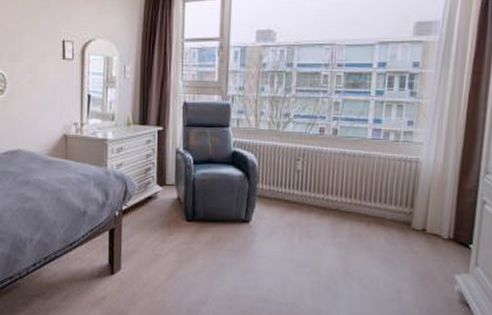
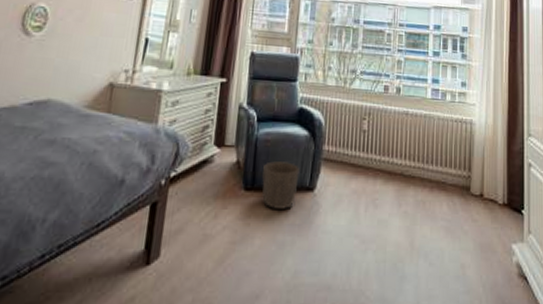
waste basket: none [201,198,235,237] -> present [262,161,300,209]

